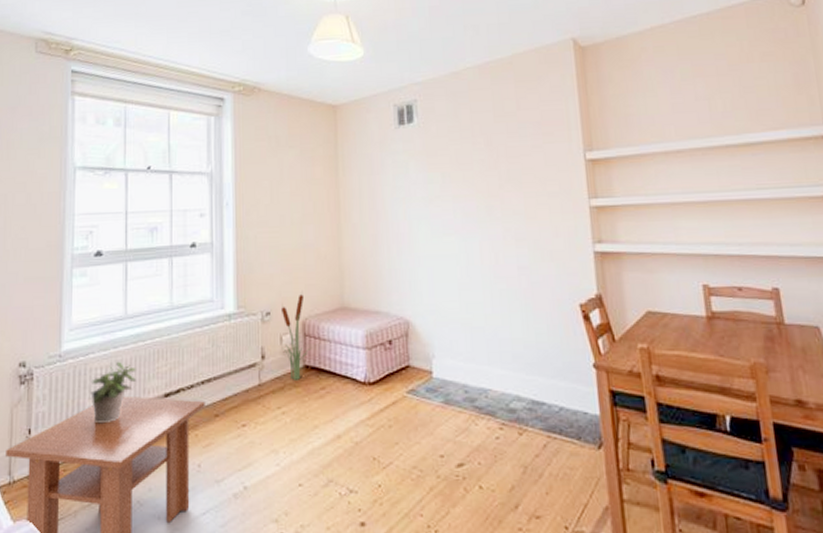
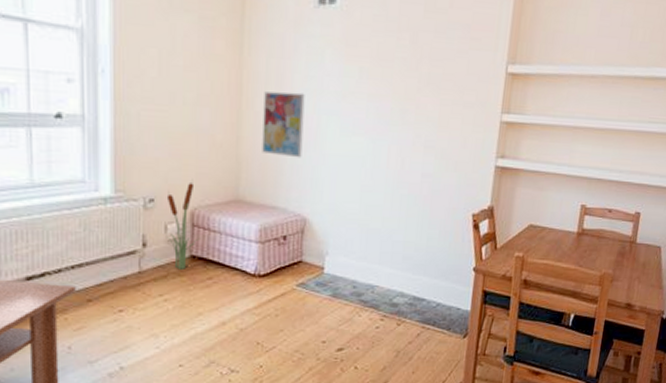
wall art: none [359,202,398,263] -> present [262,91,305,158]

